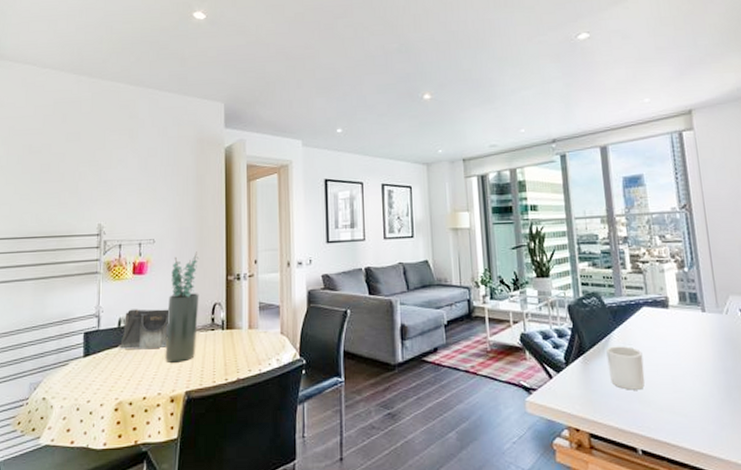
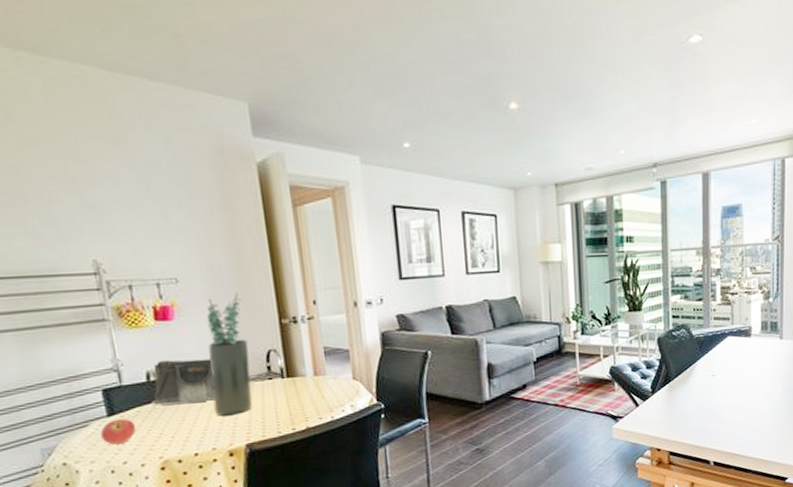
fruit: none [75,360,103,384] -> present [100,418,137,445]
mug: present [606,346,645,390] -> none [690,373,723,412]

